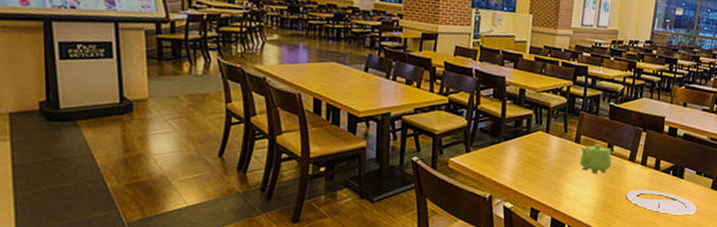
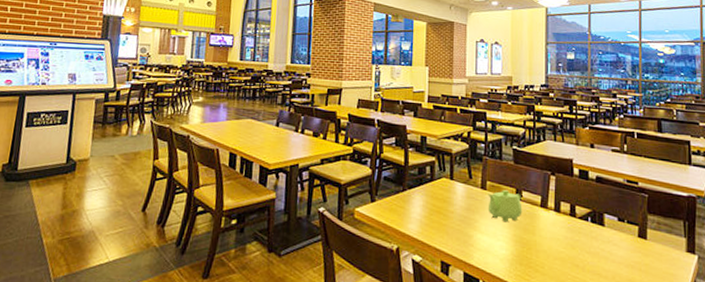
plate: present [626,189,698,215] -> none [543,239,627,269]

